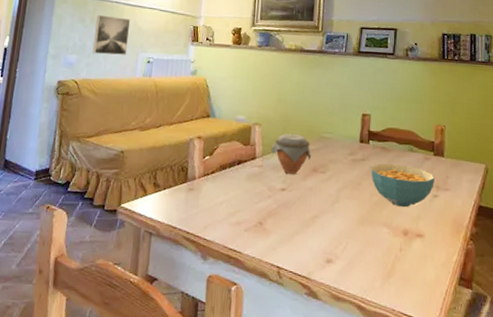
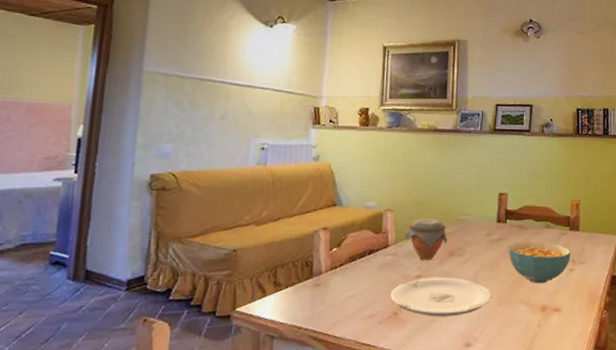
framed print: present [92,14,131,55] -> none [192,96,239,143]
plate: none [256,191,353,232] -> present [390,278,492,317]

